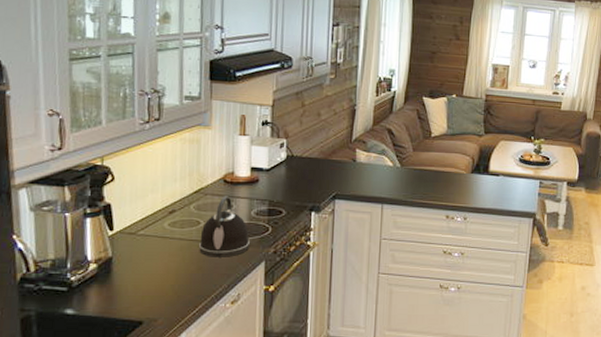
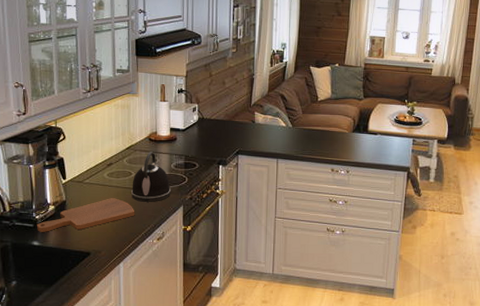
cutting board: none [71,253,204,297] -> present [36,198,135,232]

